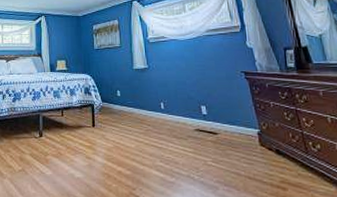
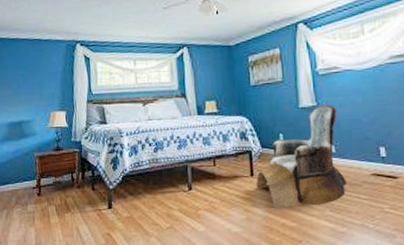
armchair: none [96,67,174,158] -> present [256,104,347,210]

